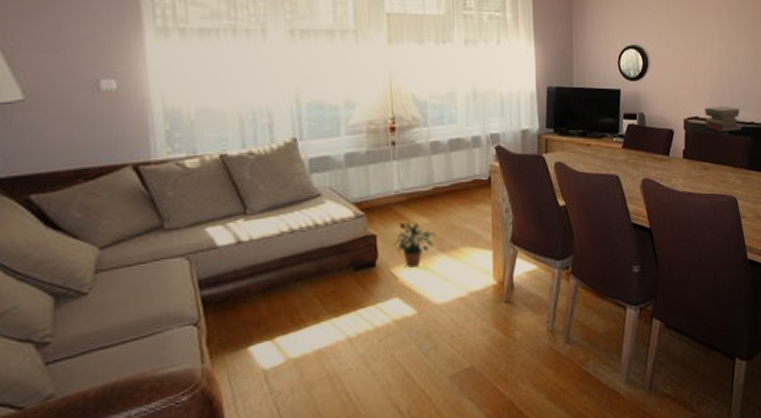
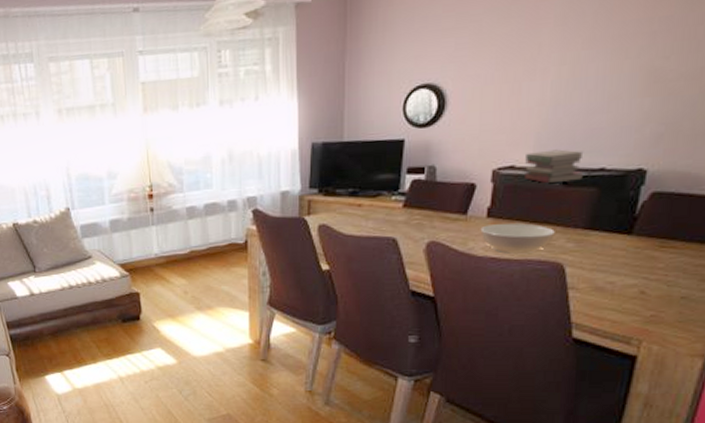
potted plant: present [393,221,437,268] -> none [154,281,194,323]
bowl: none [679,164,728,189] -> present [480,223,555,254]

